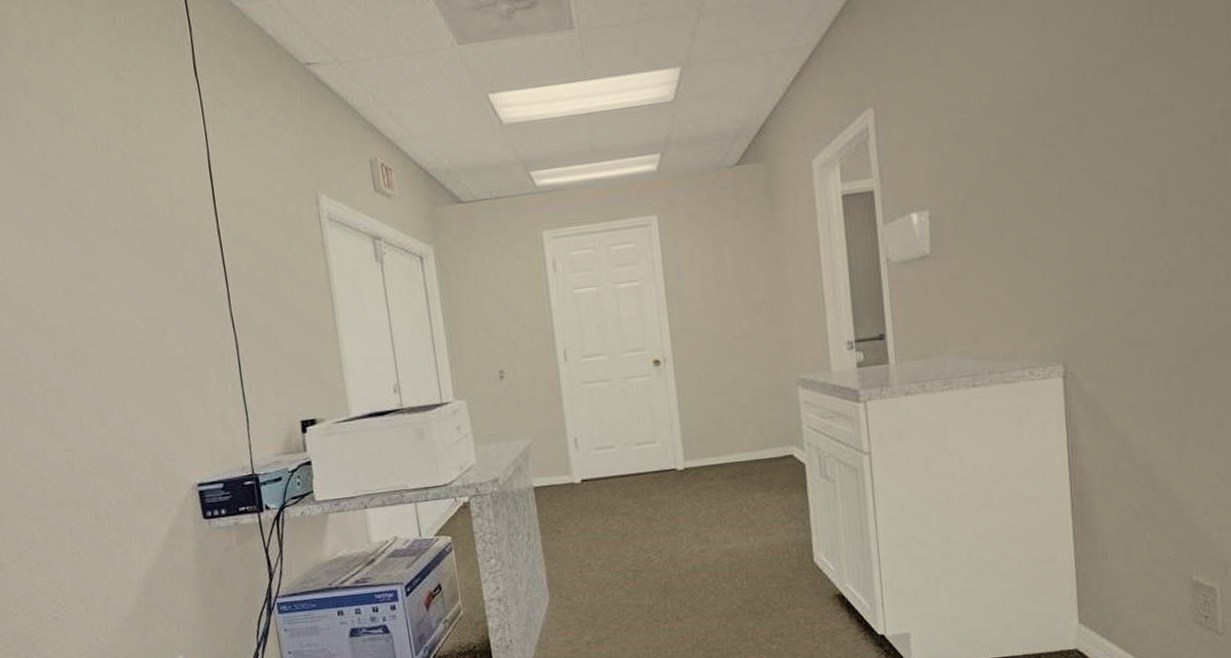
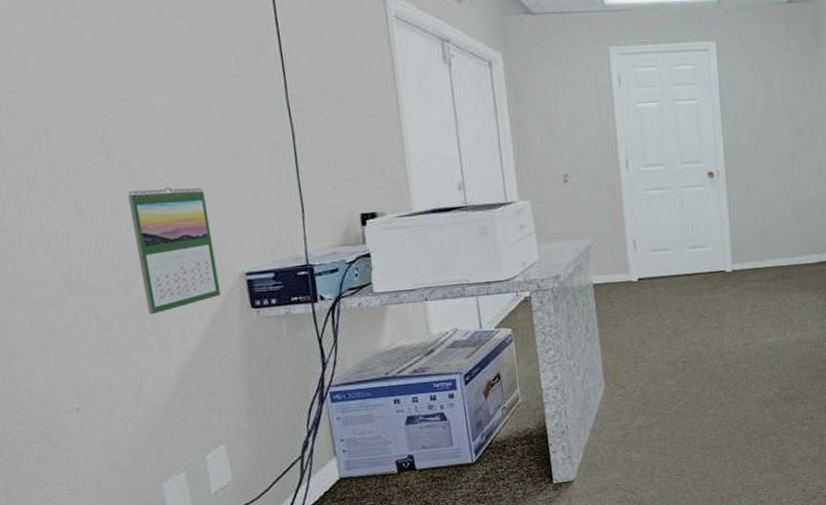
calendar: none [93,401,176,527] -> present [127,186,221,315]

